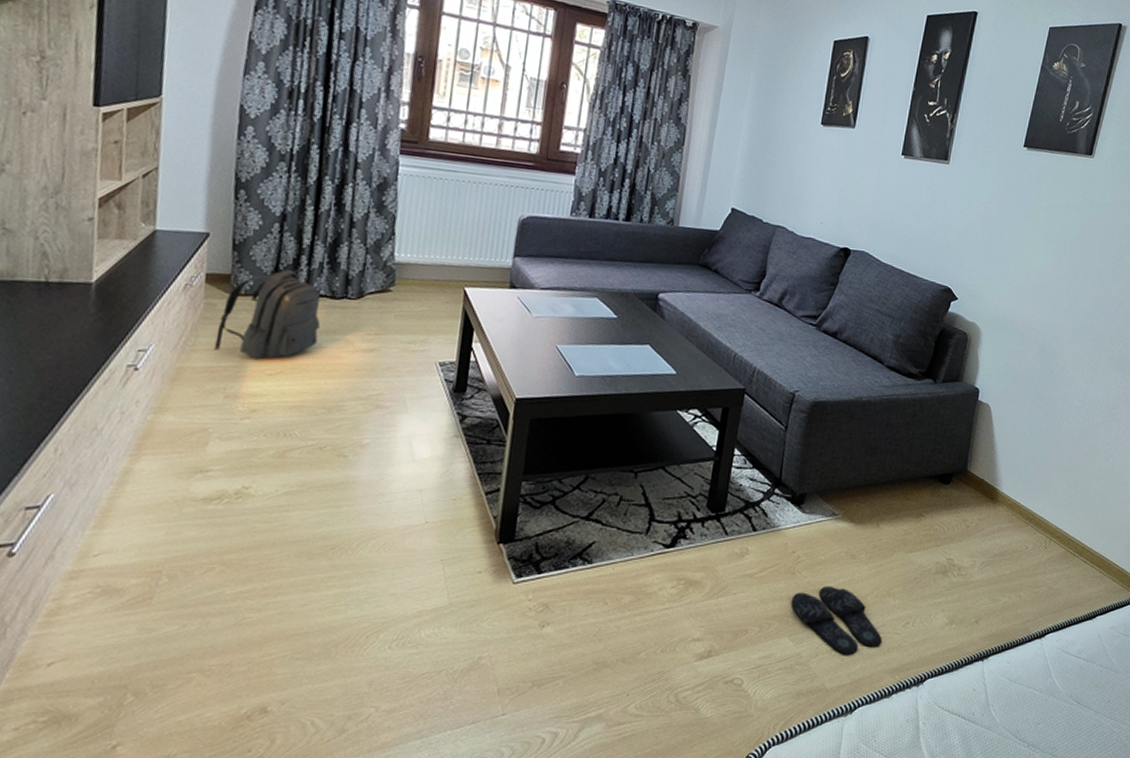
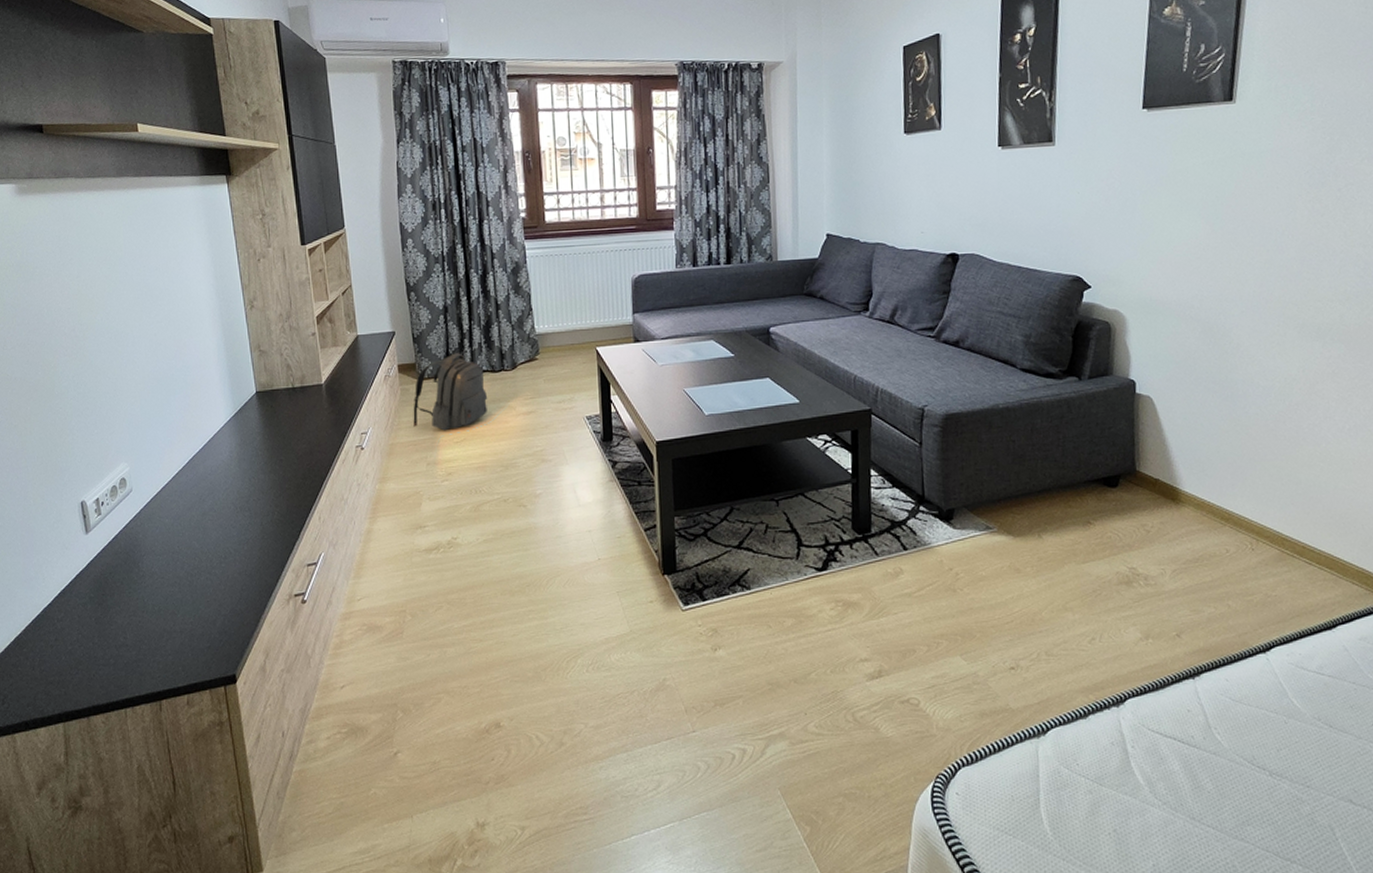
slippers: present [791,585,882,655] -> none [957,602,1066,674]

